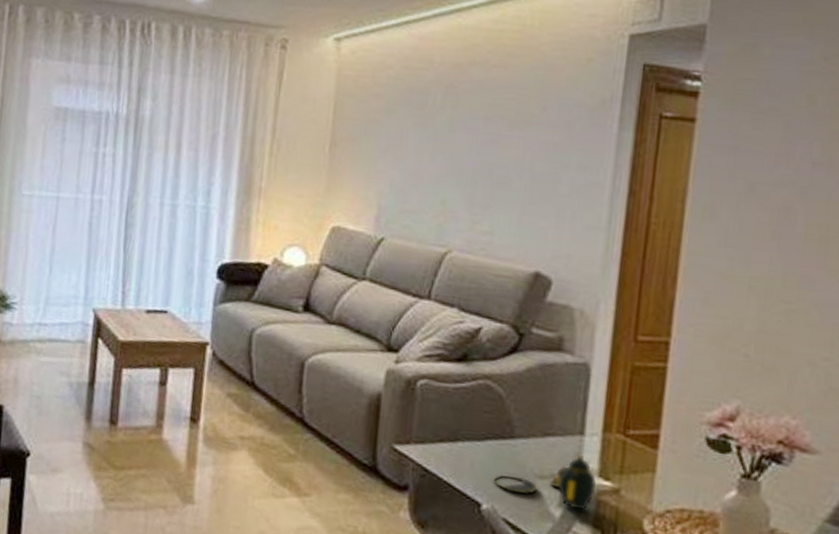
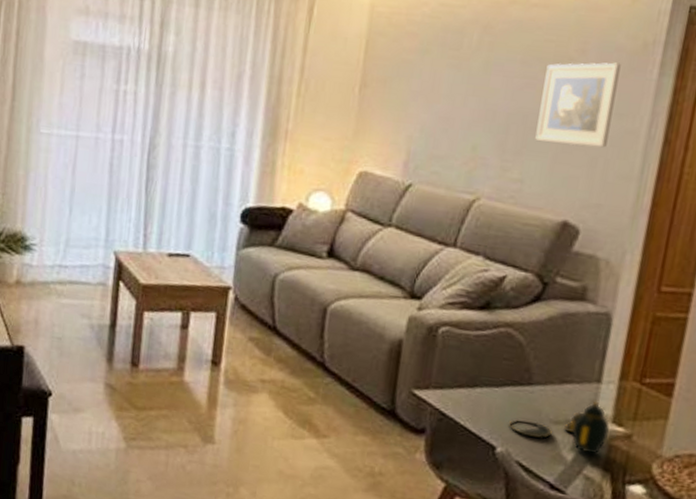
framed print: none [502,118,581,200] -> present [535,62,621,148]

